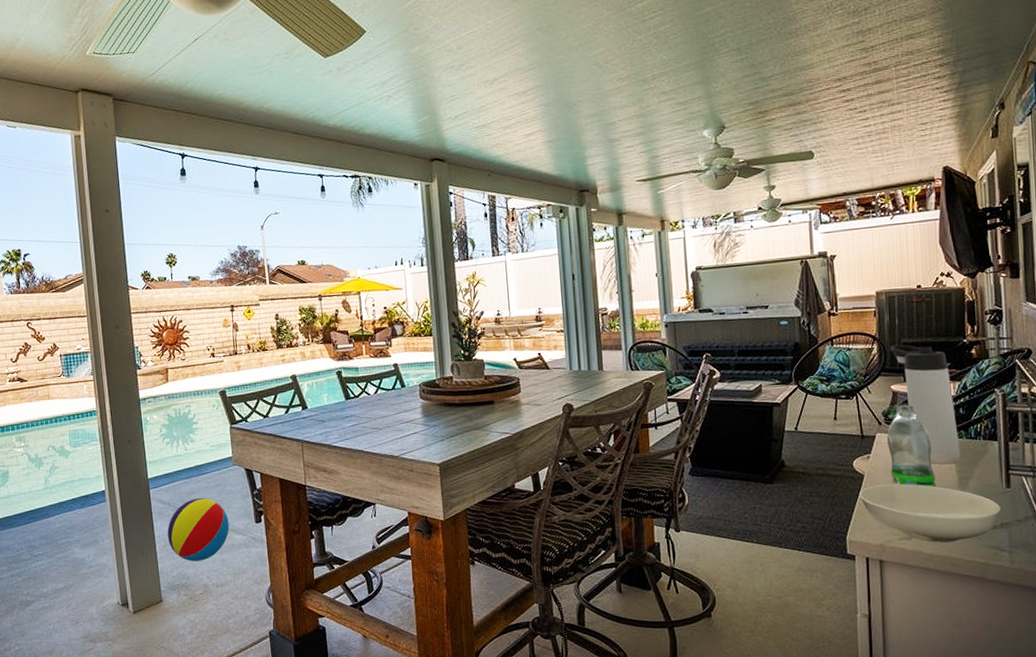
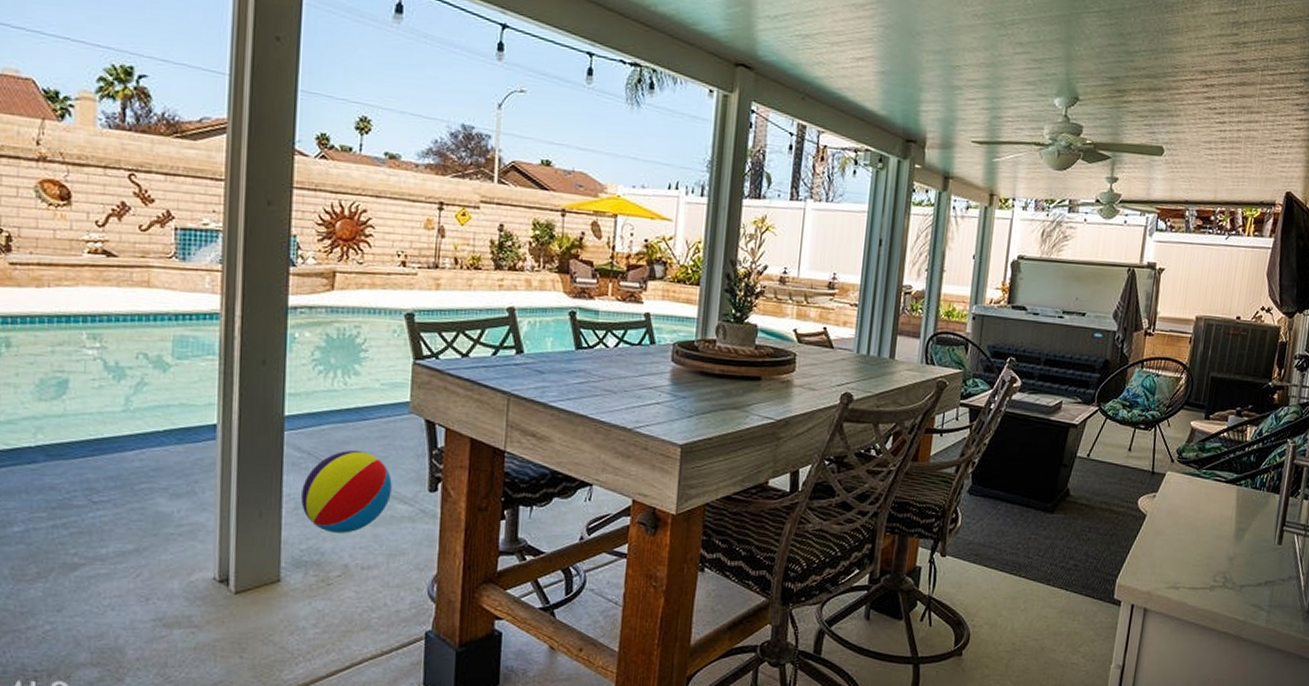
bowl: present [858,483,1001,543] -> none [1137,527,1269,596]
bottle: present [887,404,936,488] -> none [1171,443,1218,537]
thermos bottle: present [890,344,961,465] -> none [1197,377,1250,514]

